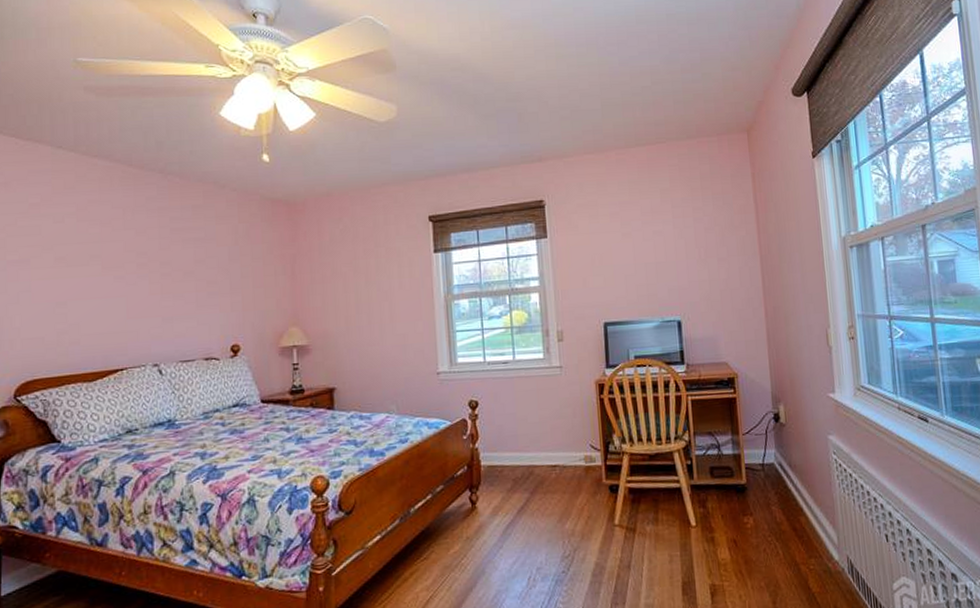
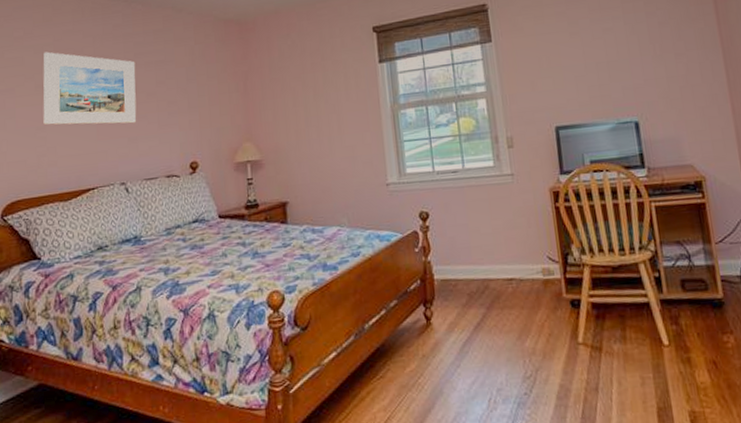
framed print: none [64,221,172,303] -> present [43,51,137,125]

